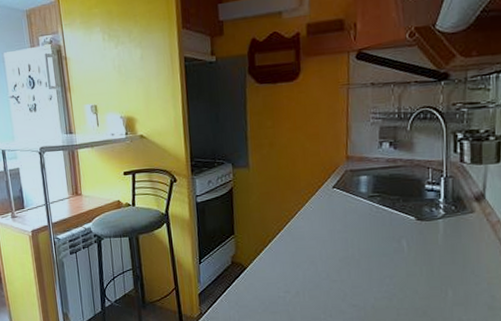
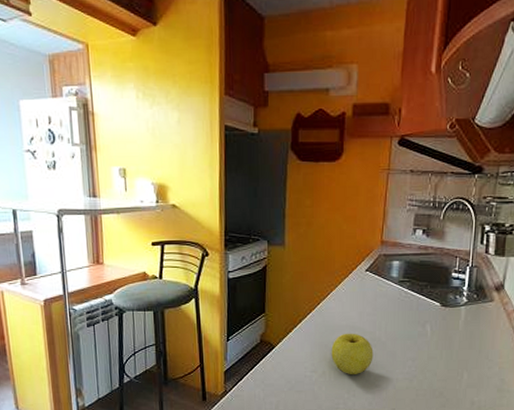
apple: none [303,251,348,294] -> present [331,333,374,374]

